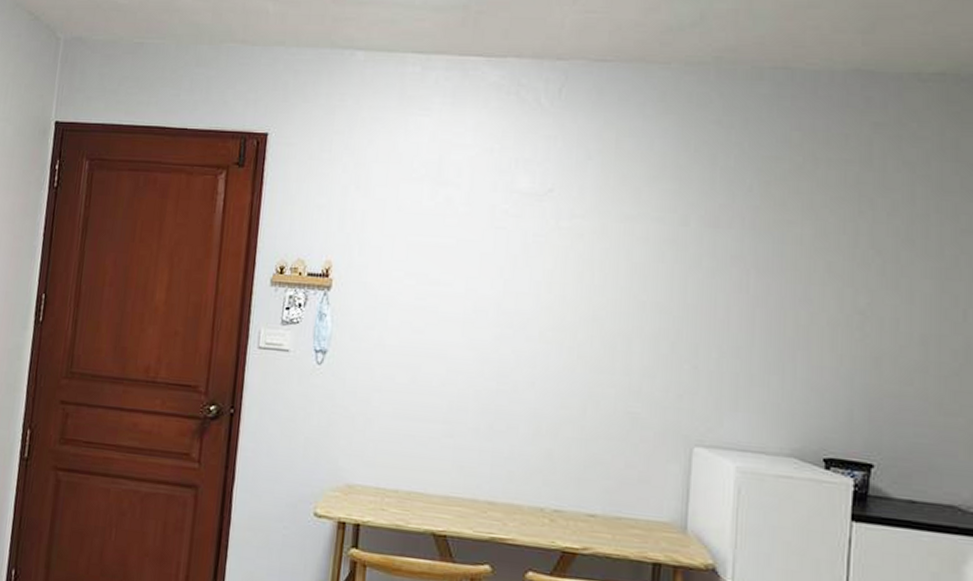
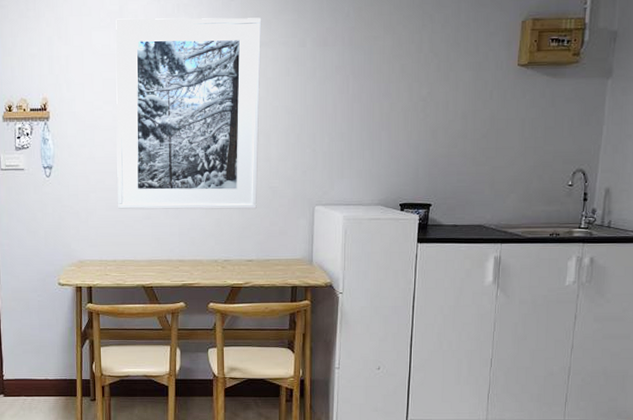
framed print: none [409,170,629,442] -> present [116,17,262,210]

